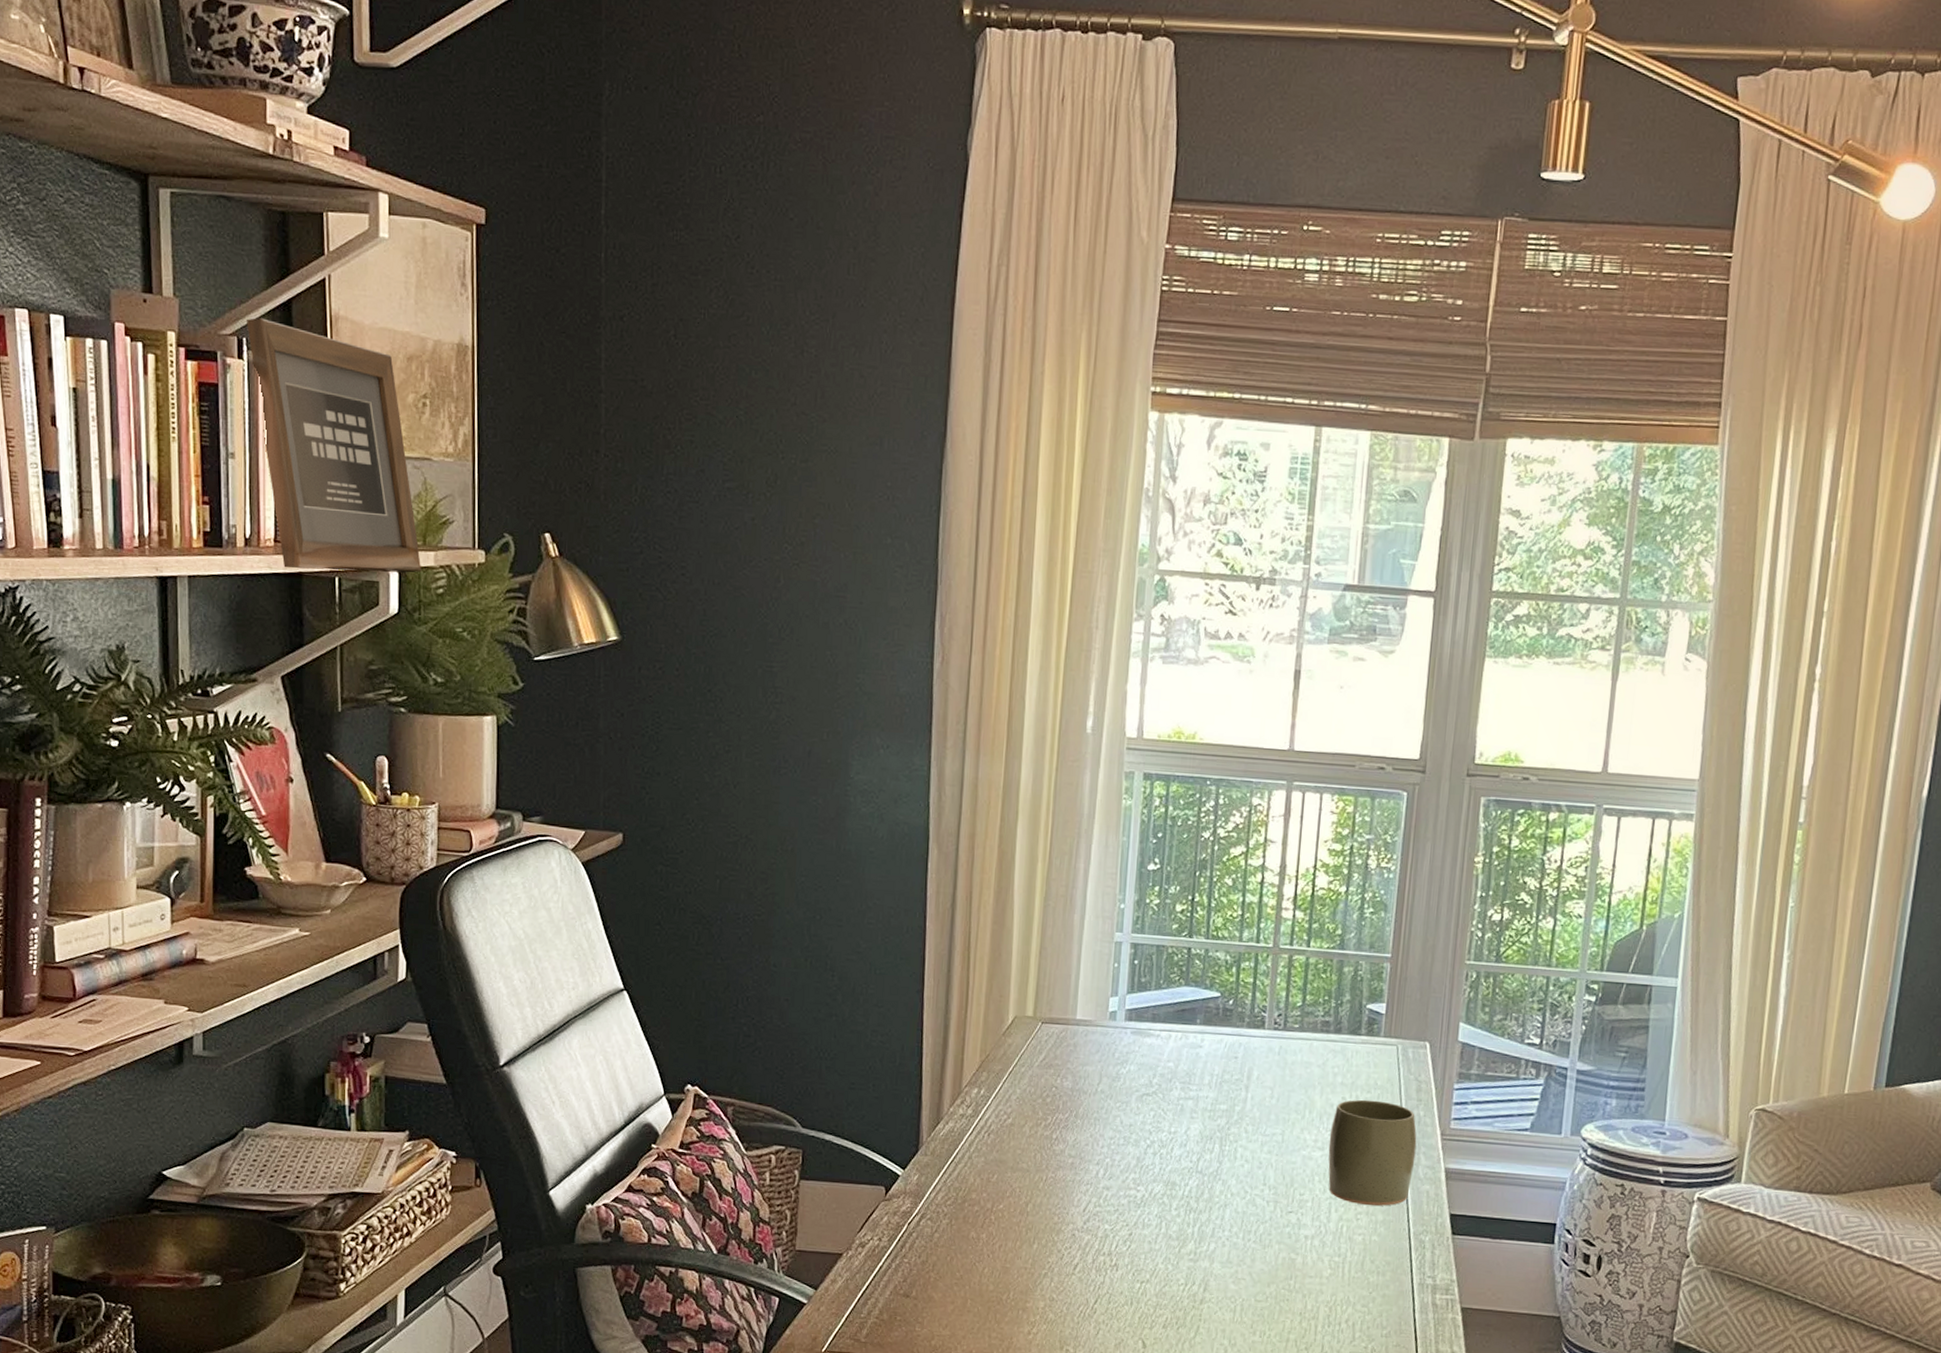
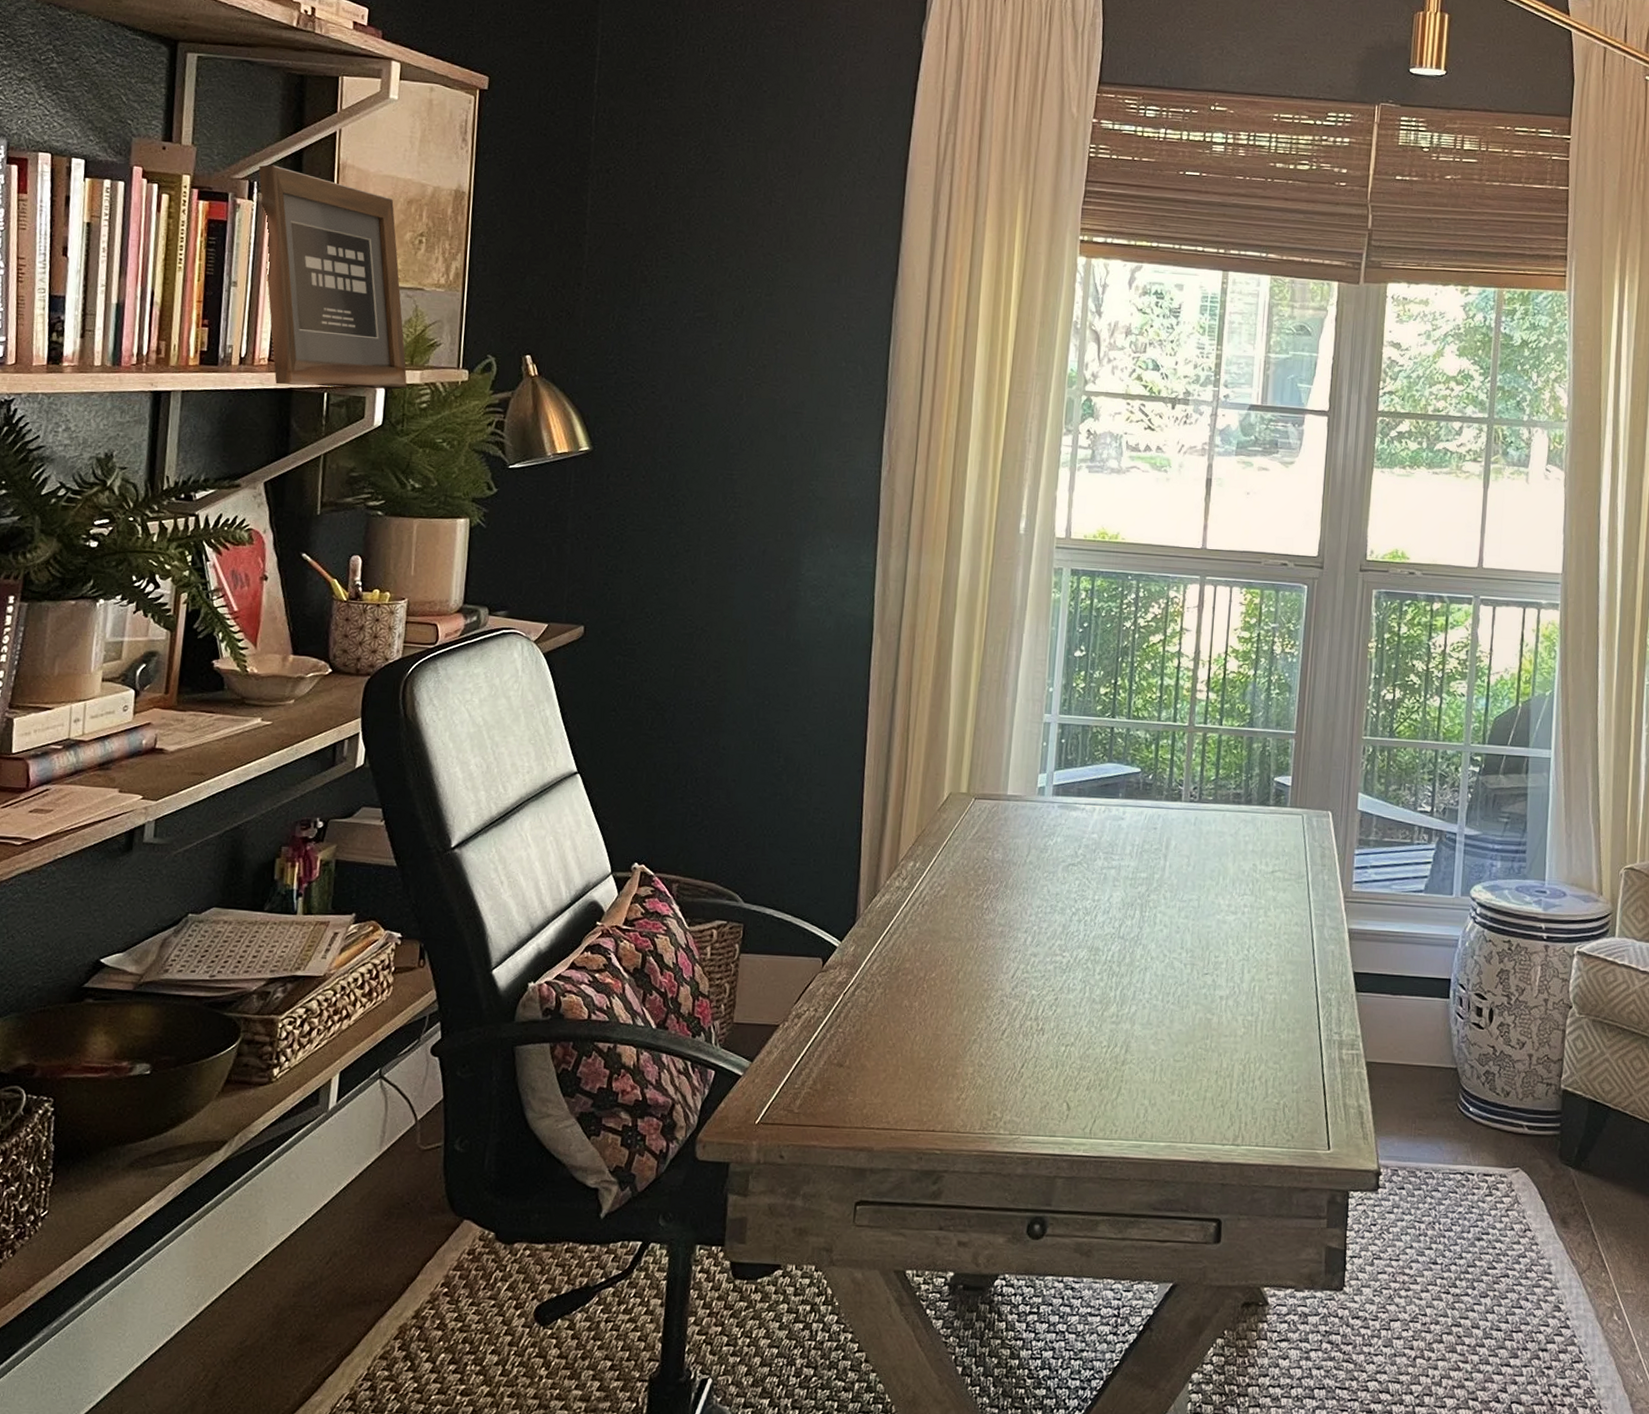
mug: present [1328,1099,1417,1206] -> none [1241,865,1322,967]

